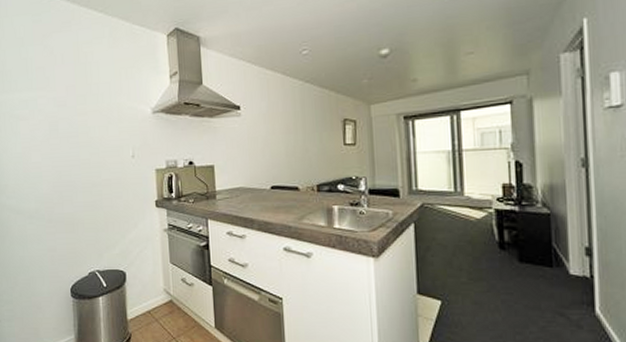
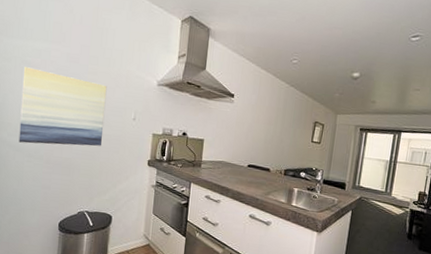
wall art: none [13,121,103,204] -> present [19,67,107,146]

